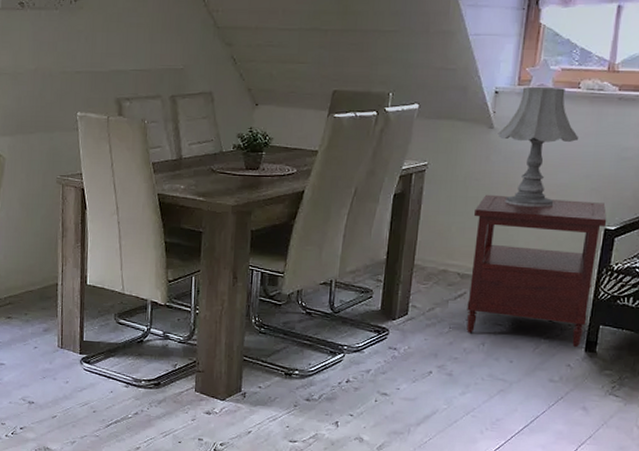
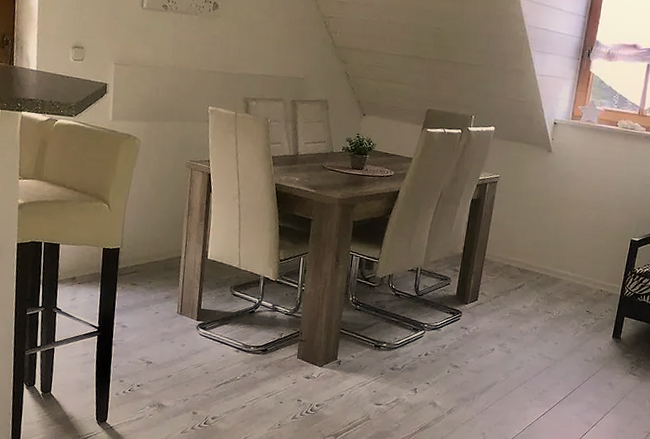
side table: present [466,194,607,348] -> none [523,205,633,334]
table lamp: present [497,87,578,207] -> none [554,121,615,219]

